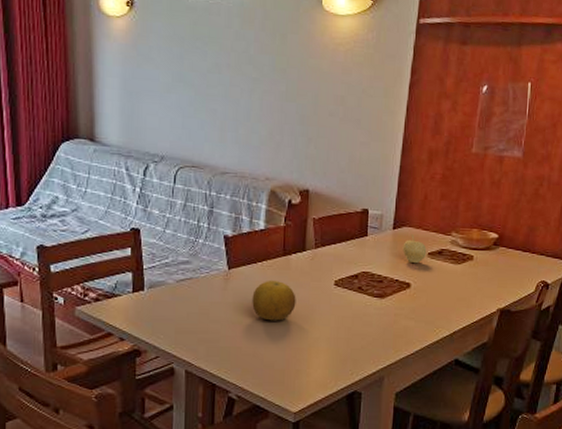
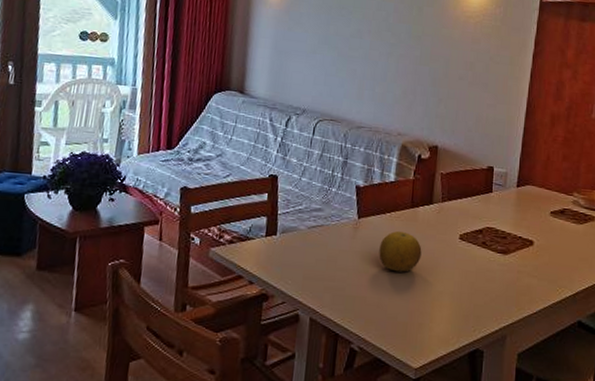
fruit: present [402,234,427,264] -> none [526,193,550,222]

